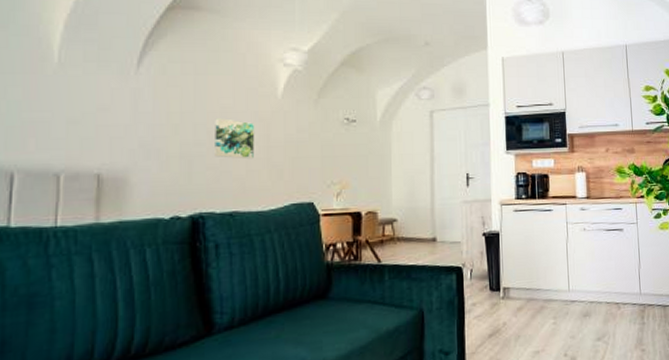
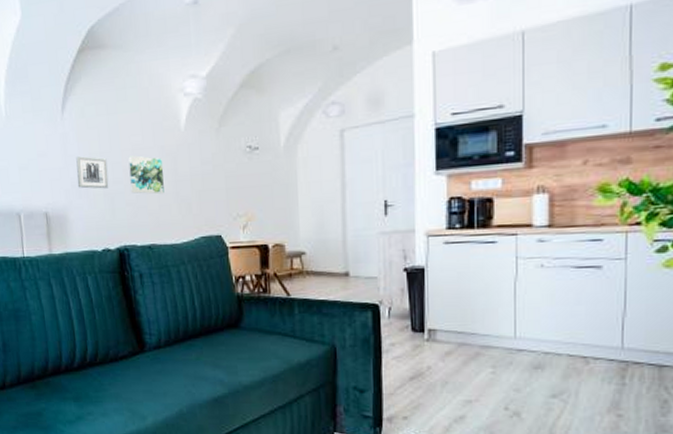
wall art: none [147,114,188,151] -> present [76,156,109,189]

